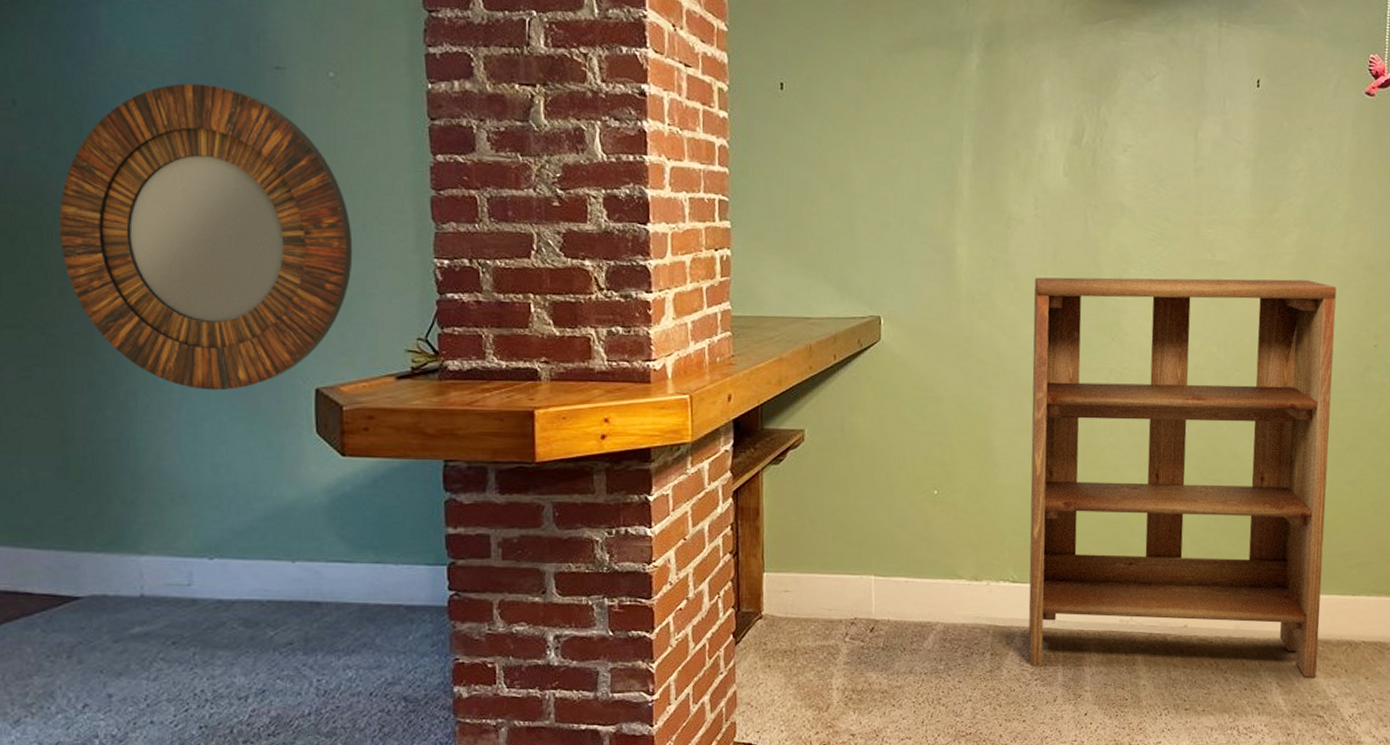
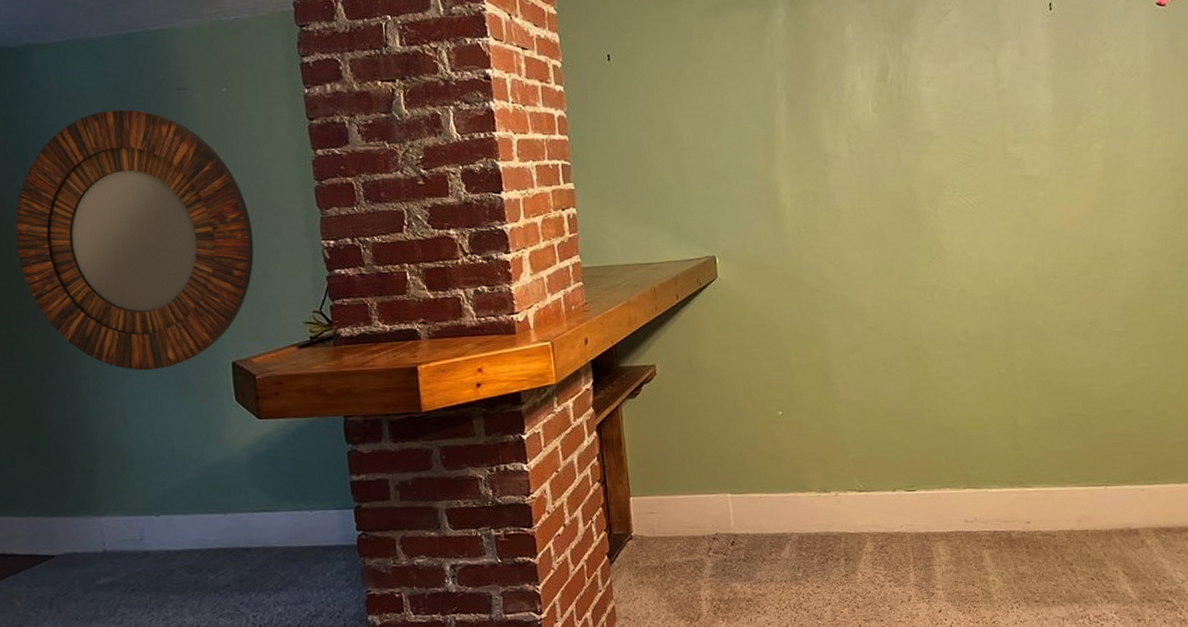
bookshelf: present [1028,277,1337,678] -> none [854,186,1162,569]

